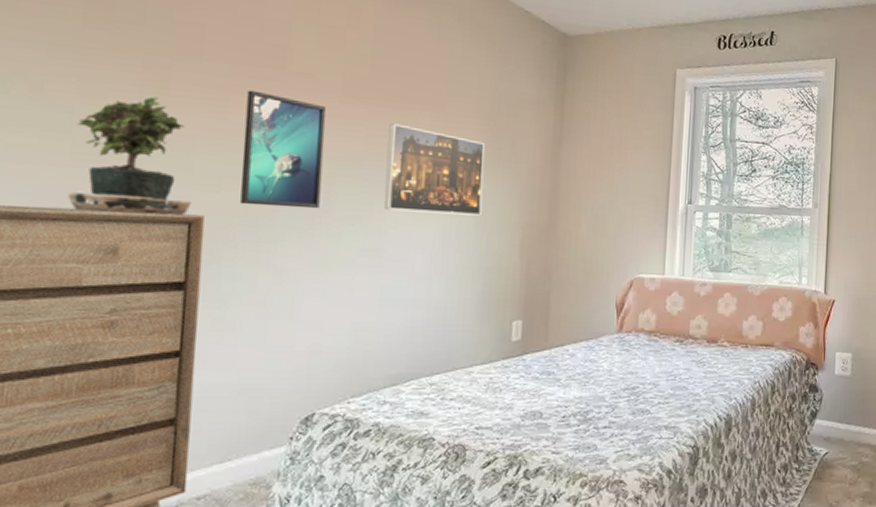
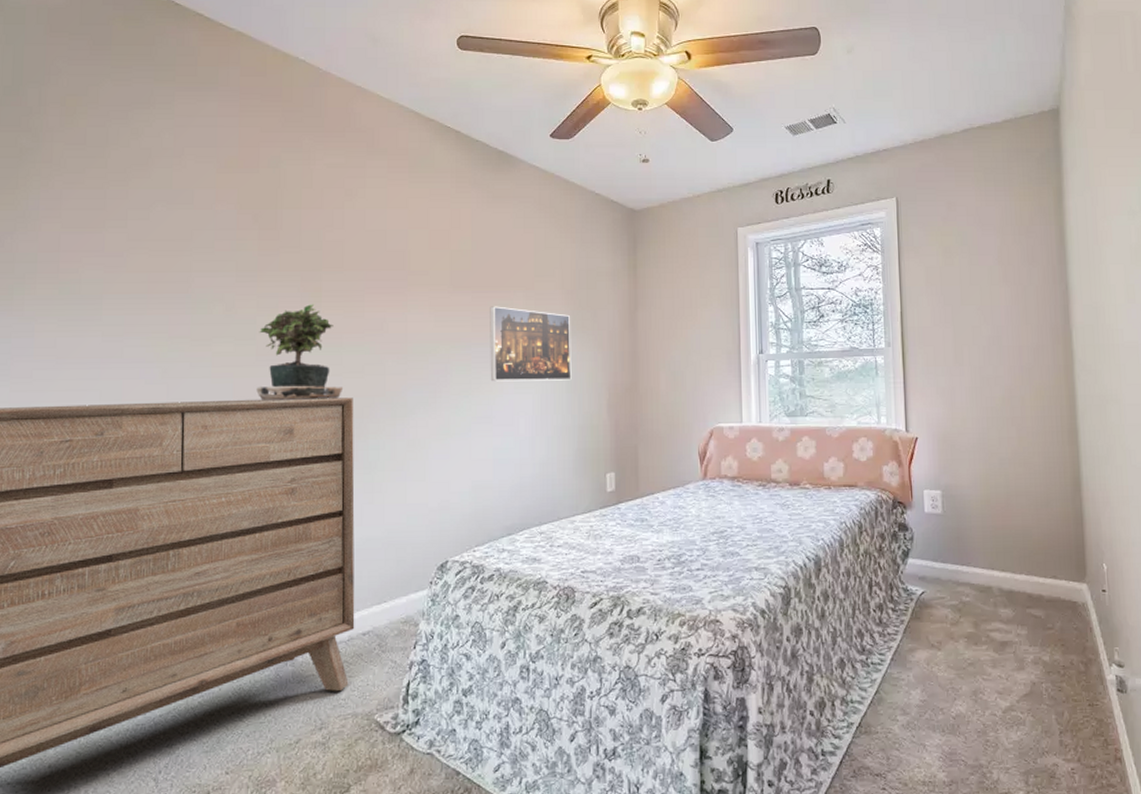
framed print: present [240,90,326,209] -> none [378,290,439,386]

